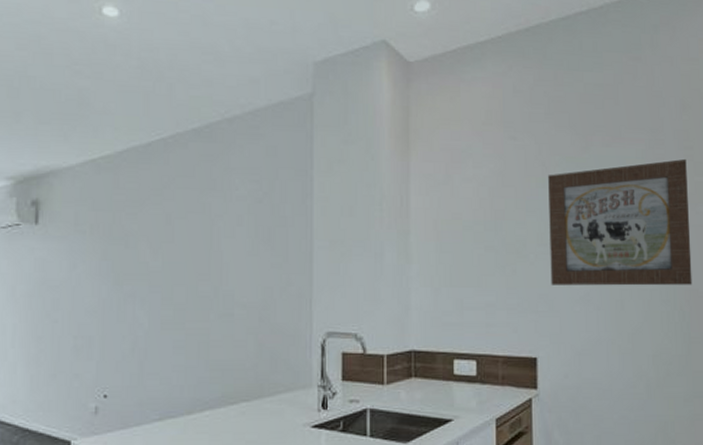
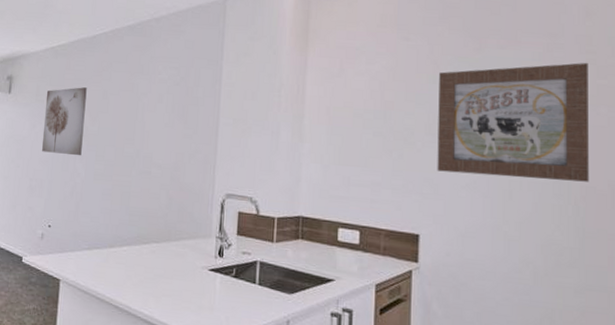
wall art: none [87,211,144,301] -> present [42,87,87,156]

